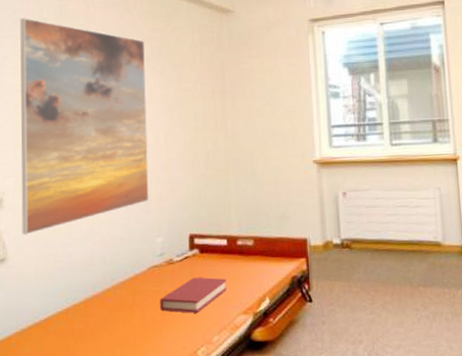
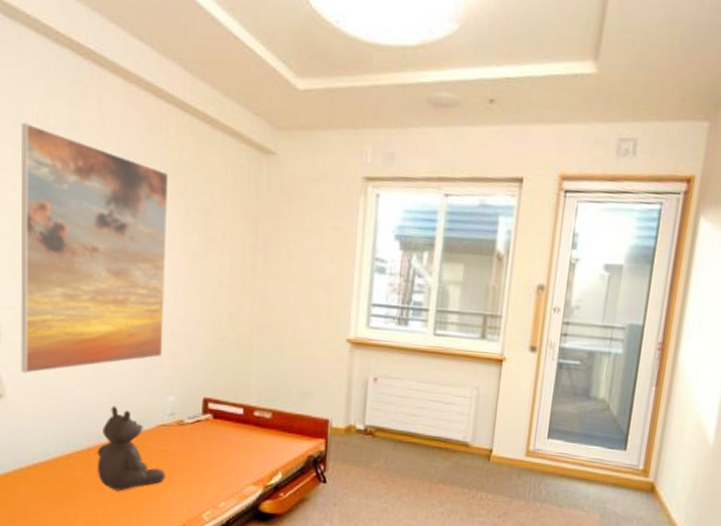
teddy bear: none [94,254,159,339] -> present [97,406,165,491]
hardback book: present [160,277,227,313] -> none [167,441,240,477]

